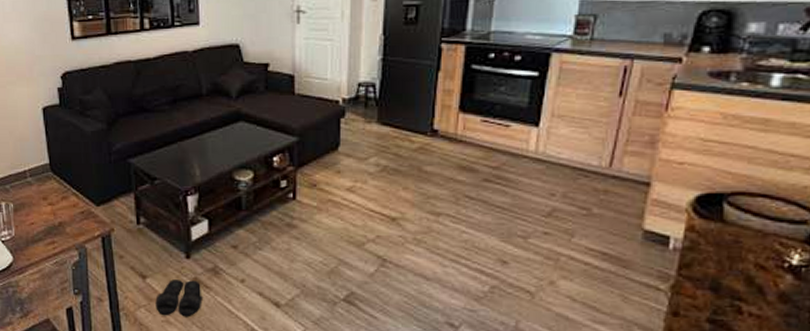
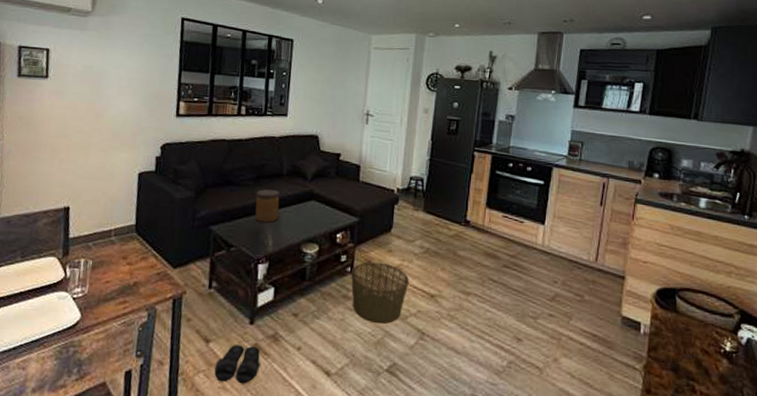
jar: none [174,112,203,152] -> present [255,189,280,223]
basket: none [293,185,365,251] -> present [350,261,410,324]

